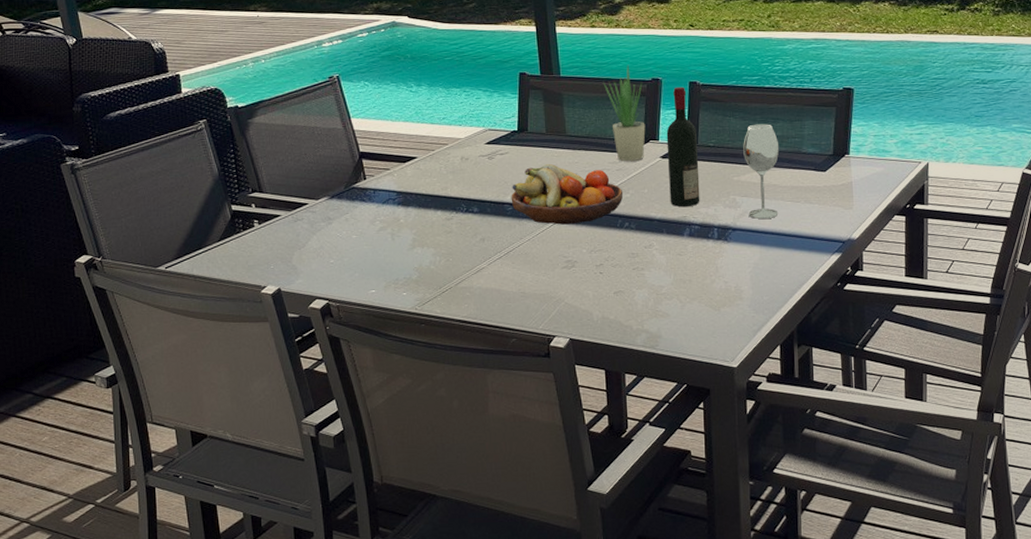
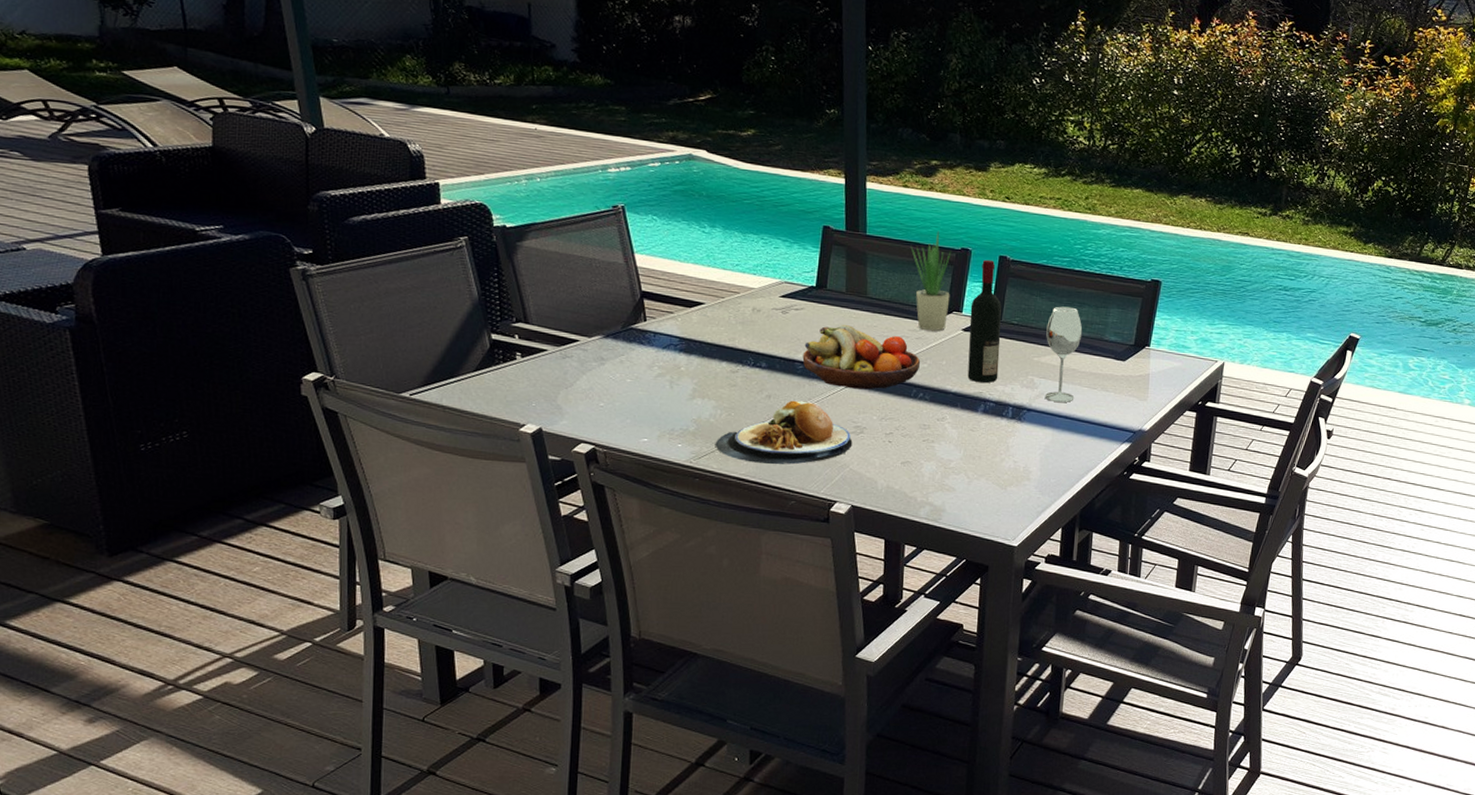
plate: none [438,241,565,305] -> present [716,400,853,465]

